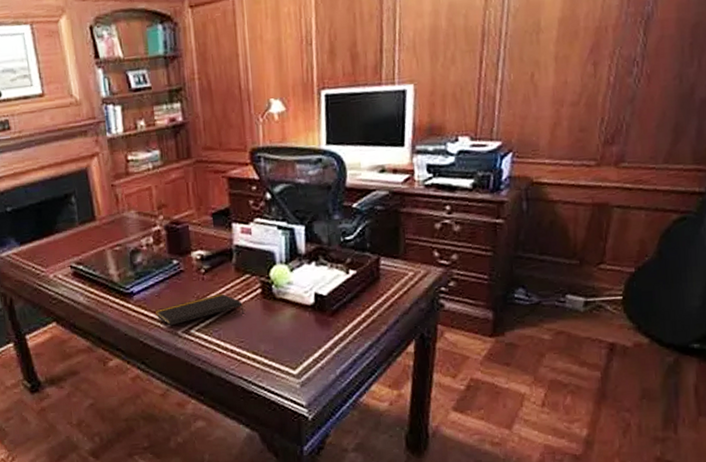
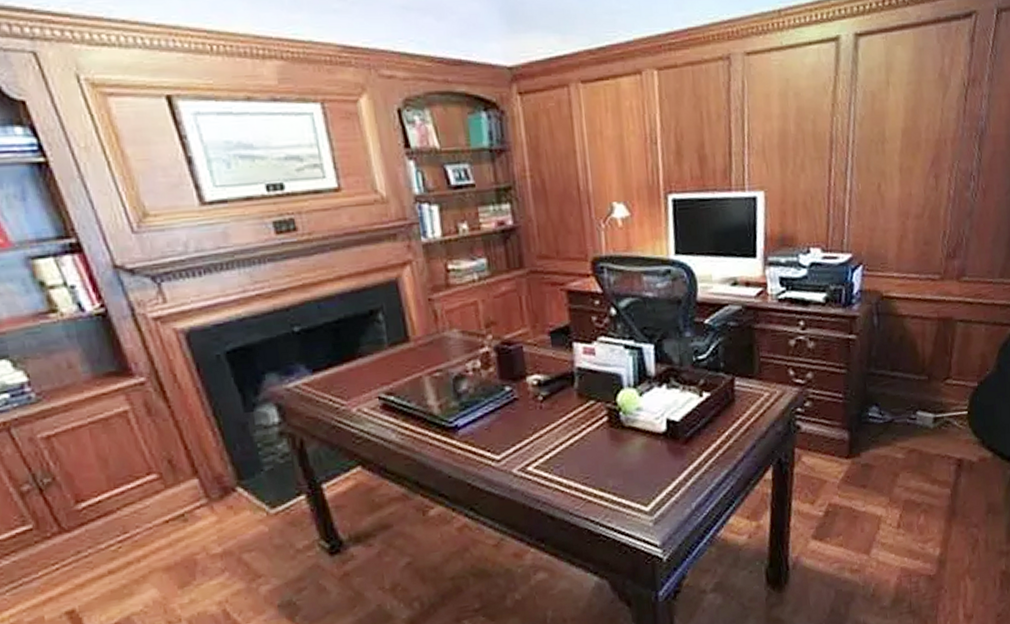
notepad: present [155,294,245,326] -> none [485,423,590,464]

